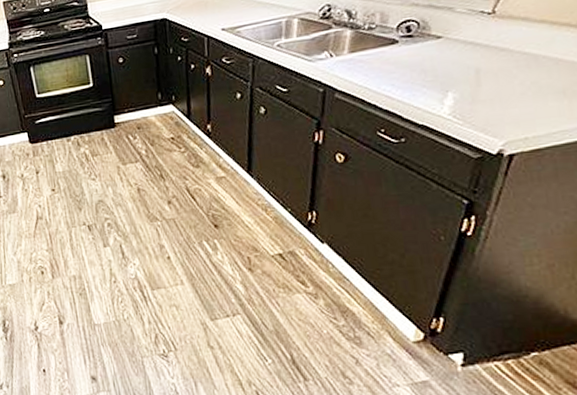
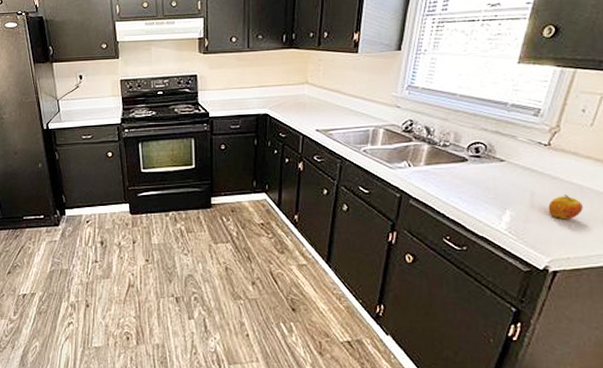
apple: none [497,67,540,96] -> present [548,194,583,220]

